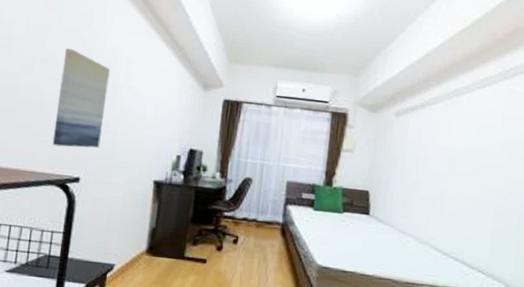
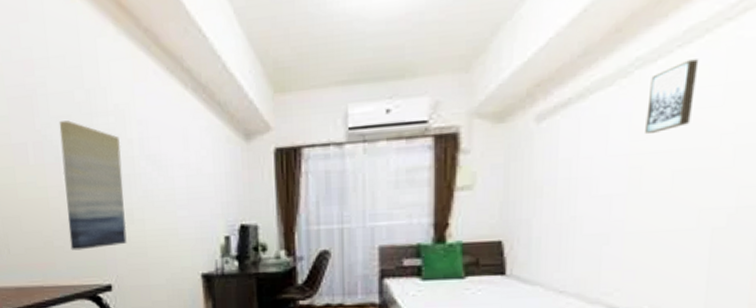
wall art: none [459,97,490,137] -> present [645,59,699,133]

